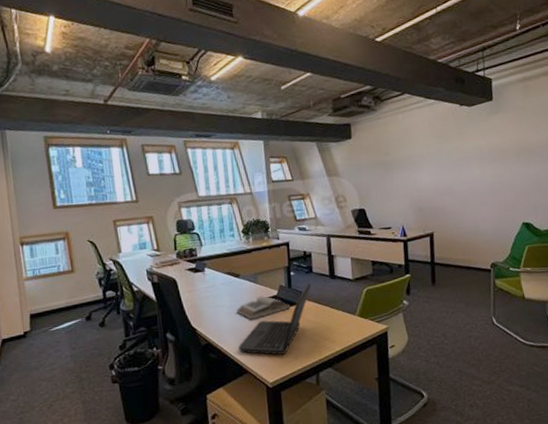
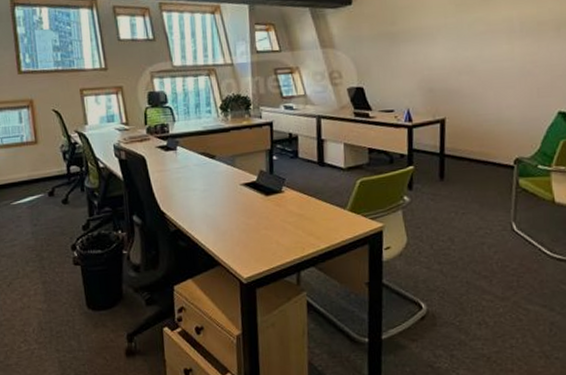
book: present [237,295,291,320] -> none [210,180,271,207]
laptop: present [238,282,312,355] -> none [210,169,296,248]

